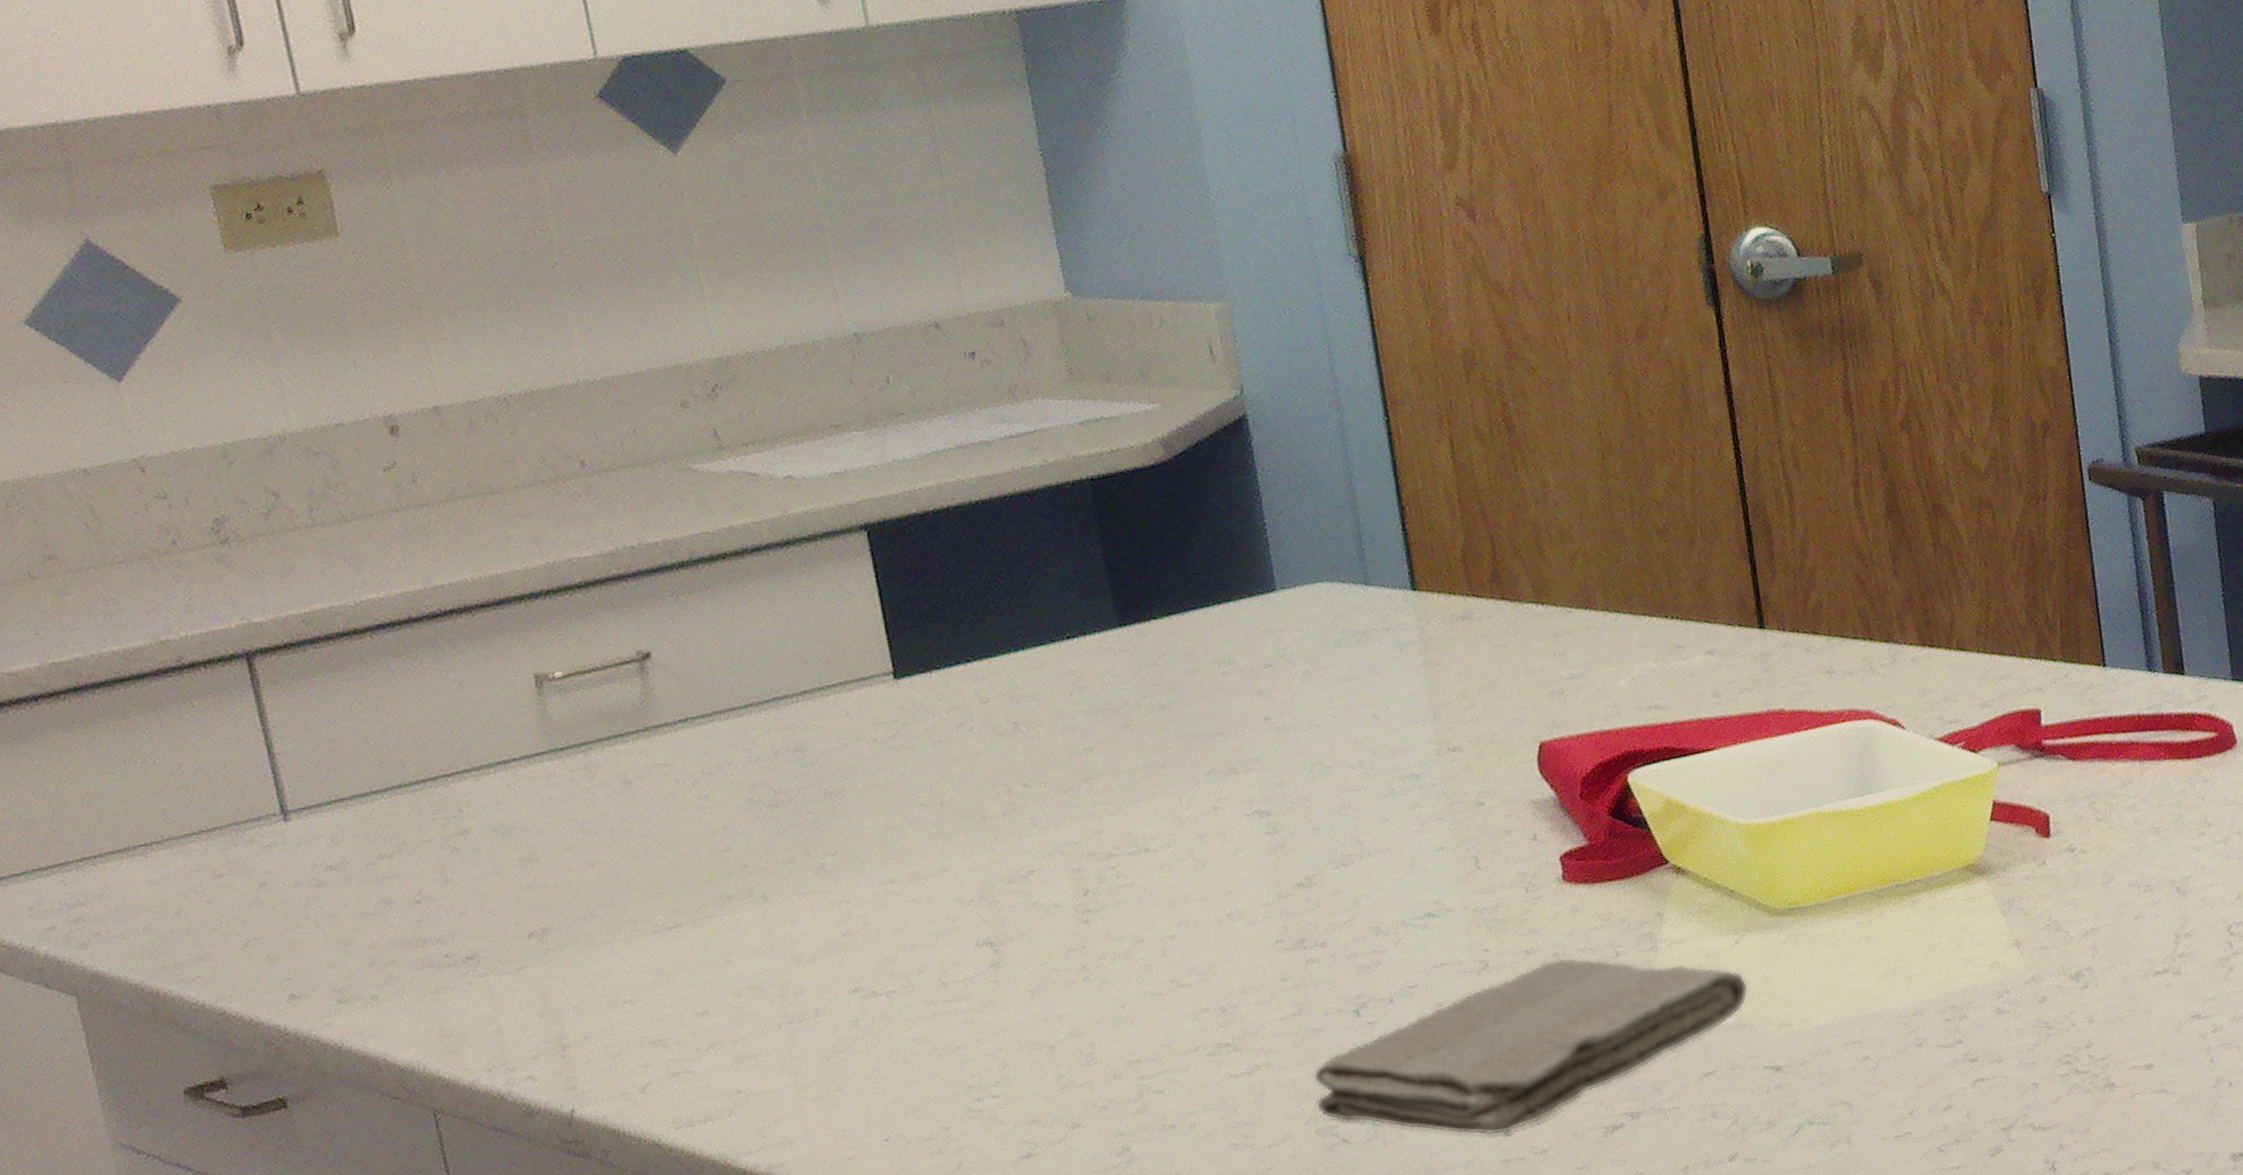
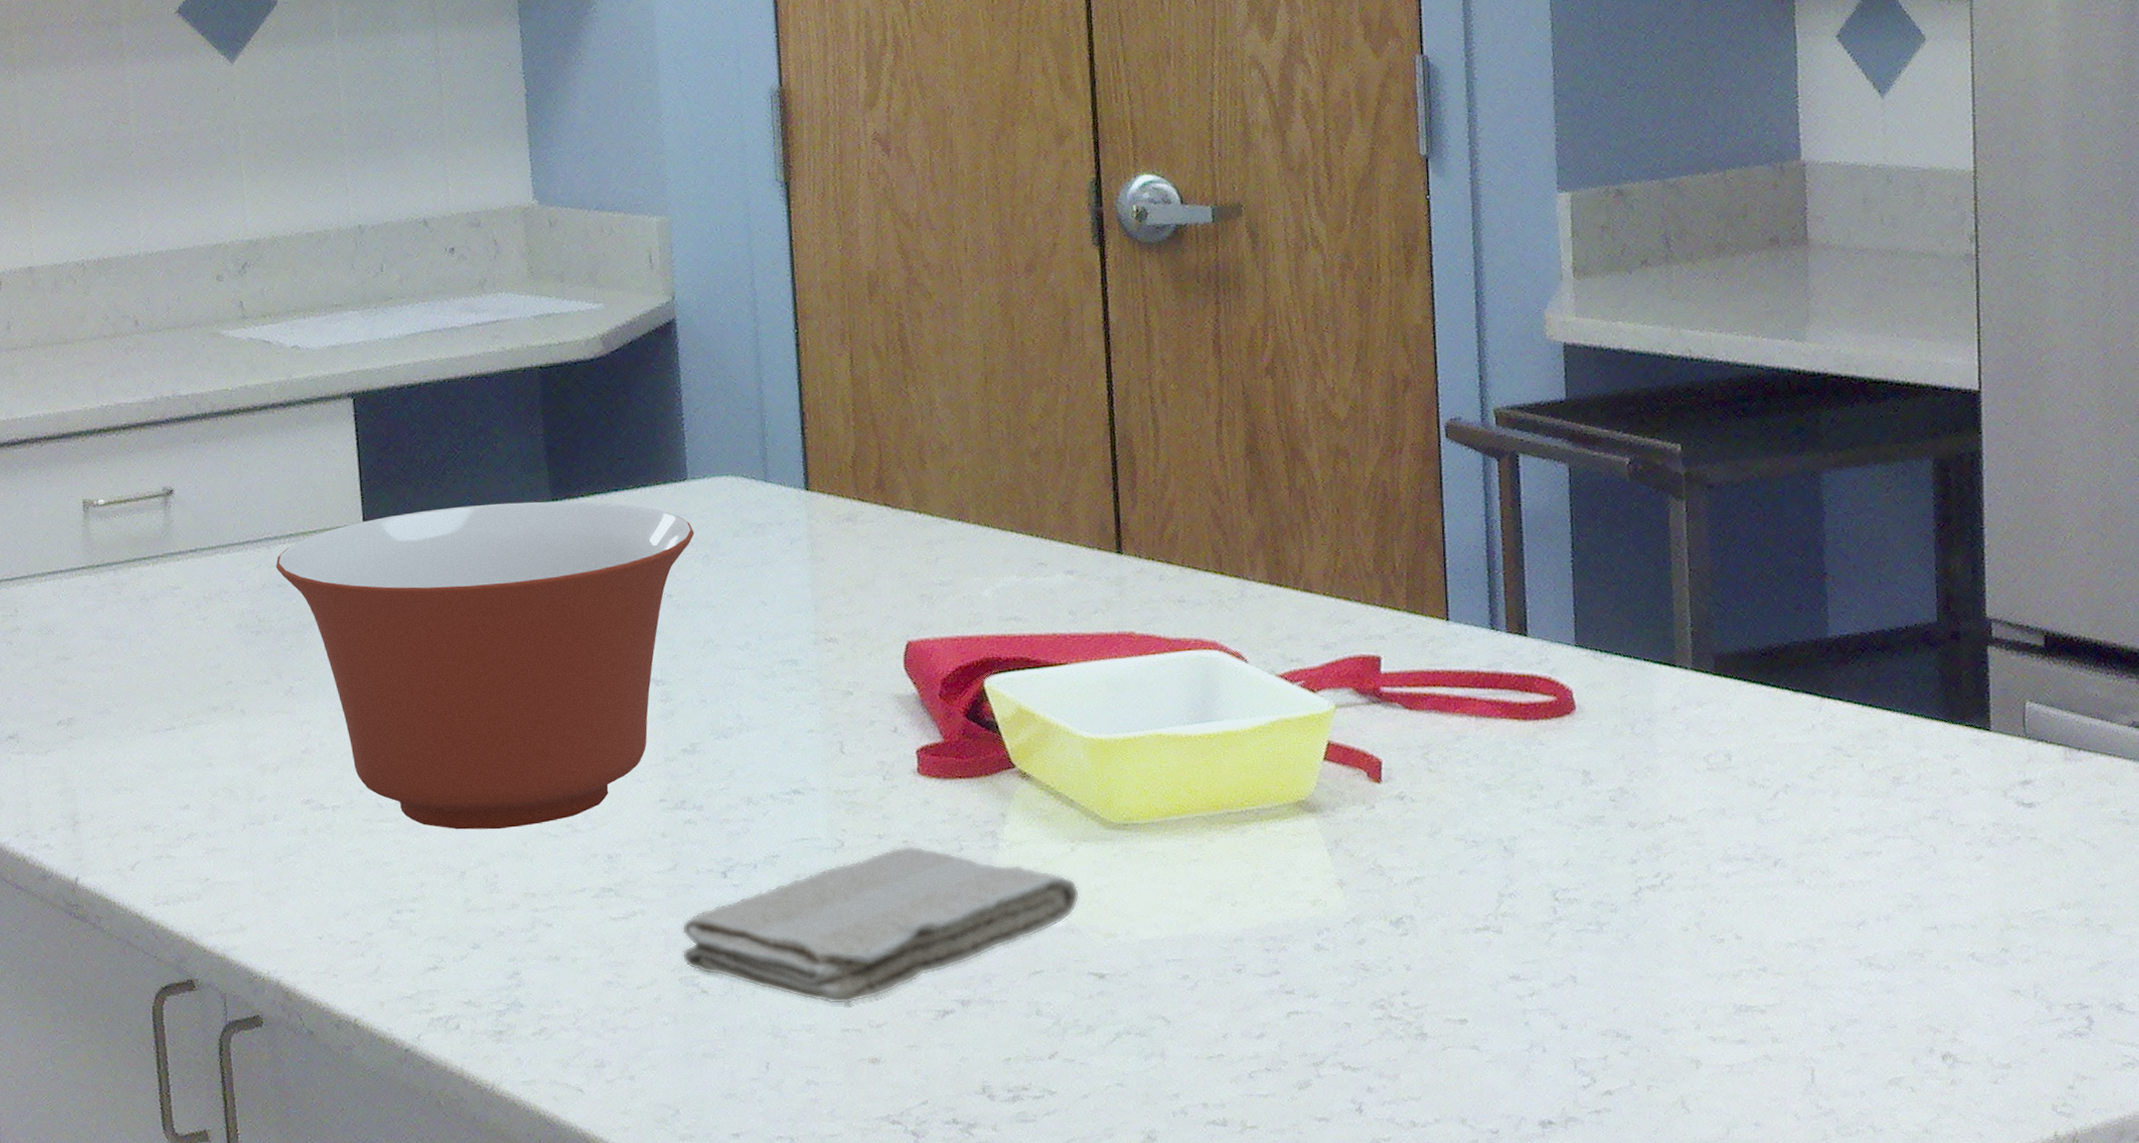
mixing bowl: none [789,623,1290,1001] -> present [276,501,695,830]

